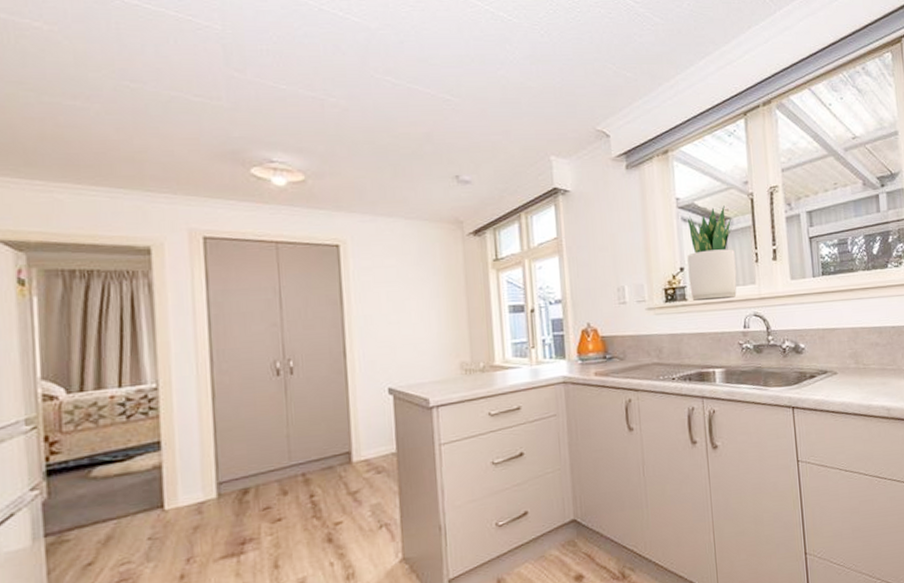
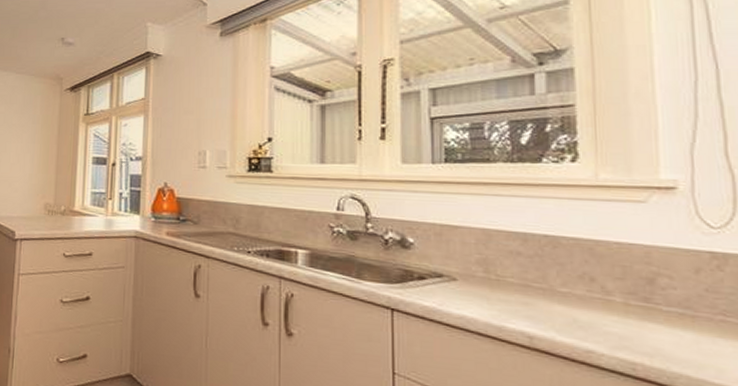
planter: present [687,205,737,302] -> none [277,77,333,176]

